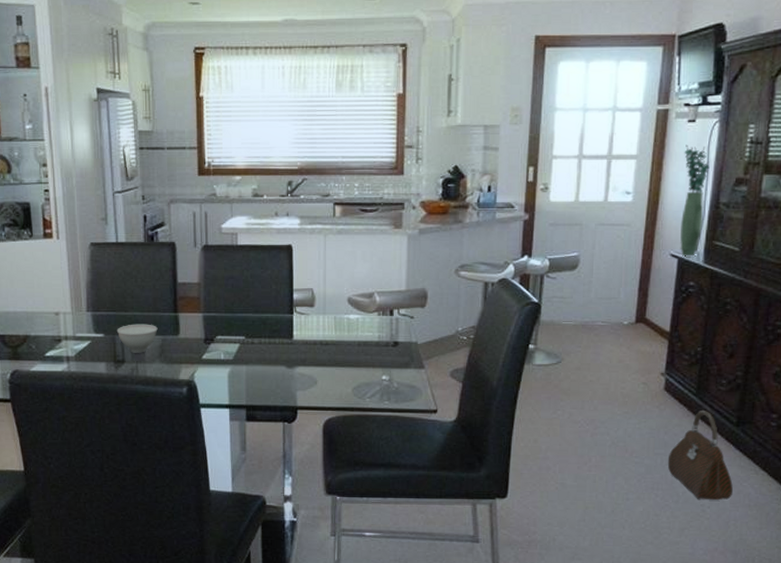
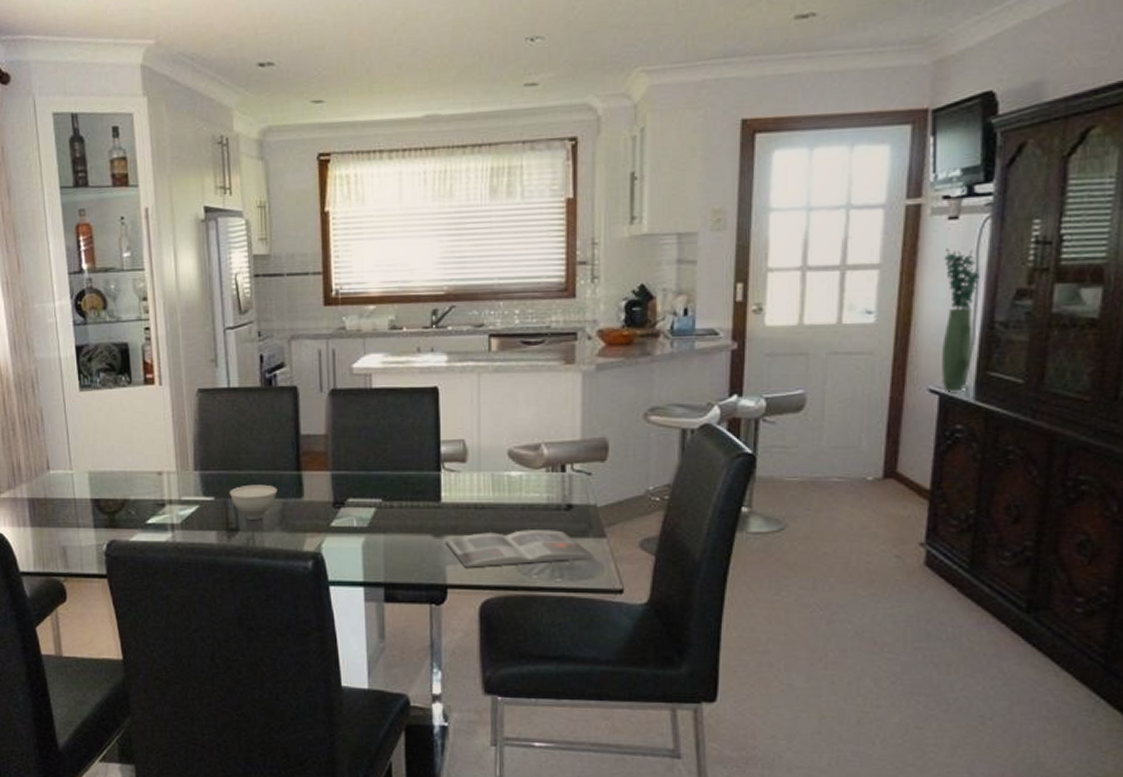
magazine: none [296,362,415,393] -> present [445,530,595,568]
handbag: present [667,409,733,501] -> none [931,591,1024,710]

